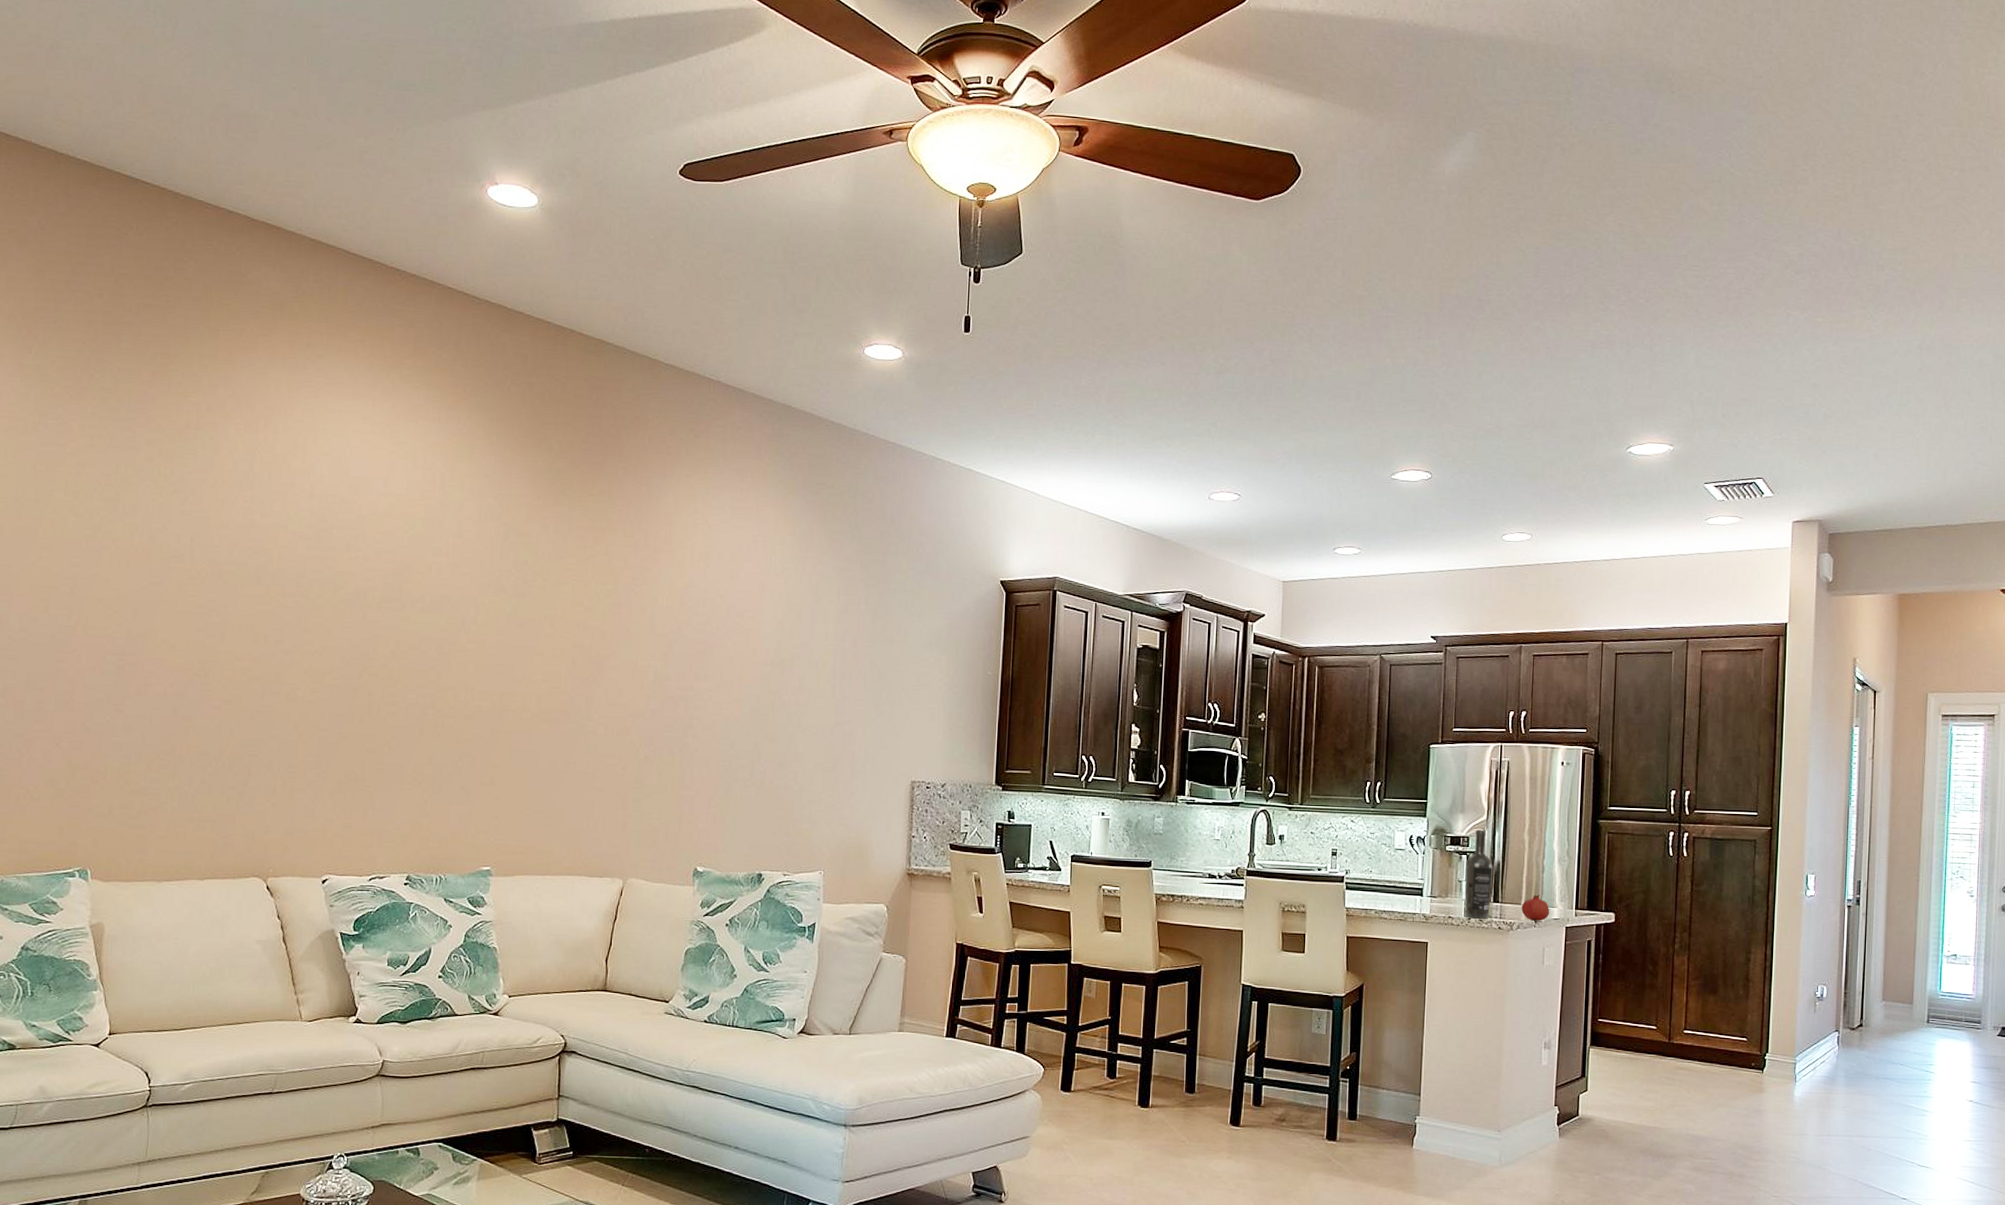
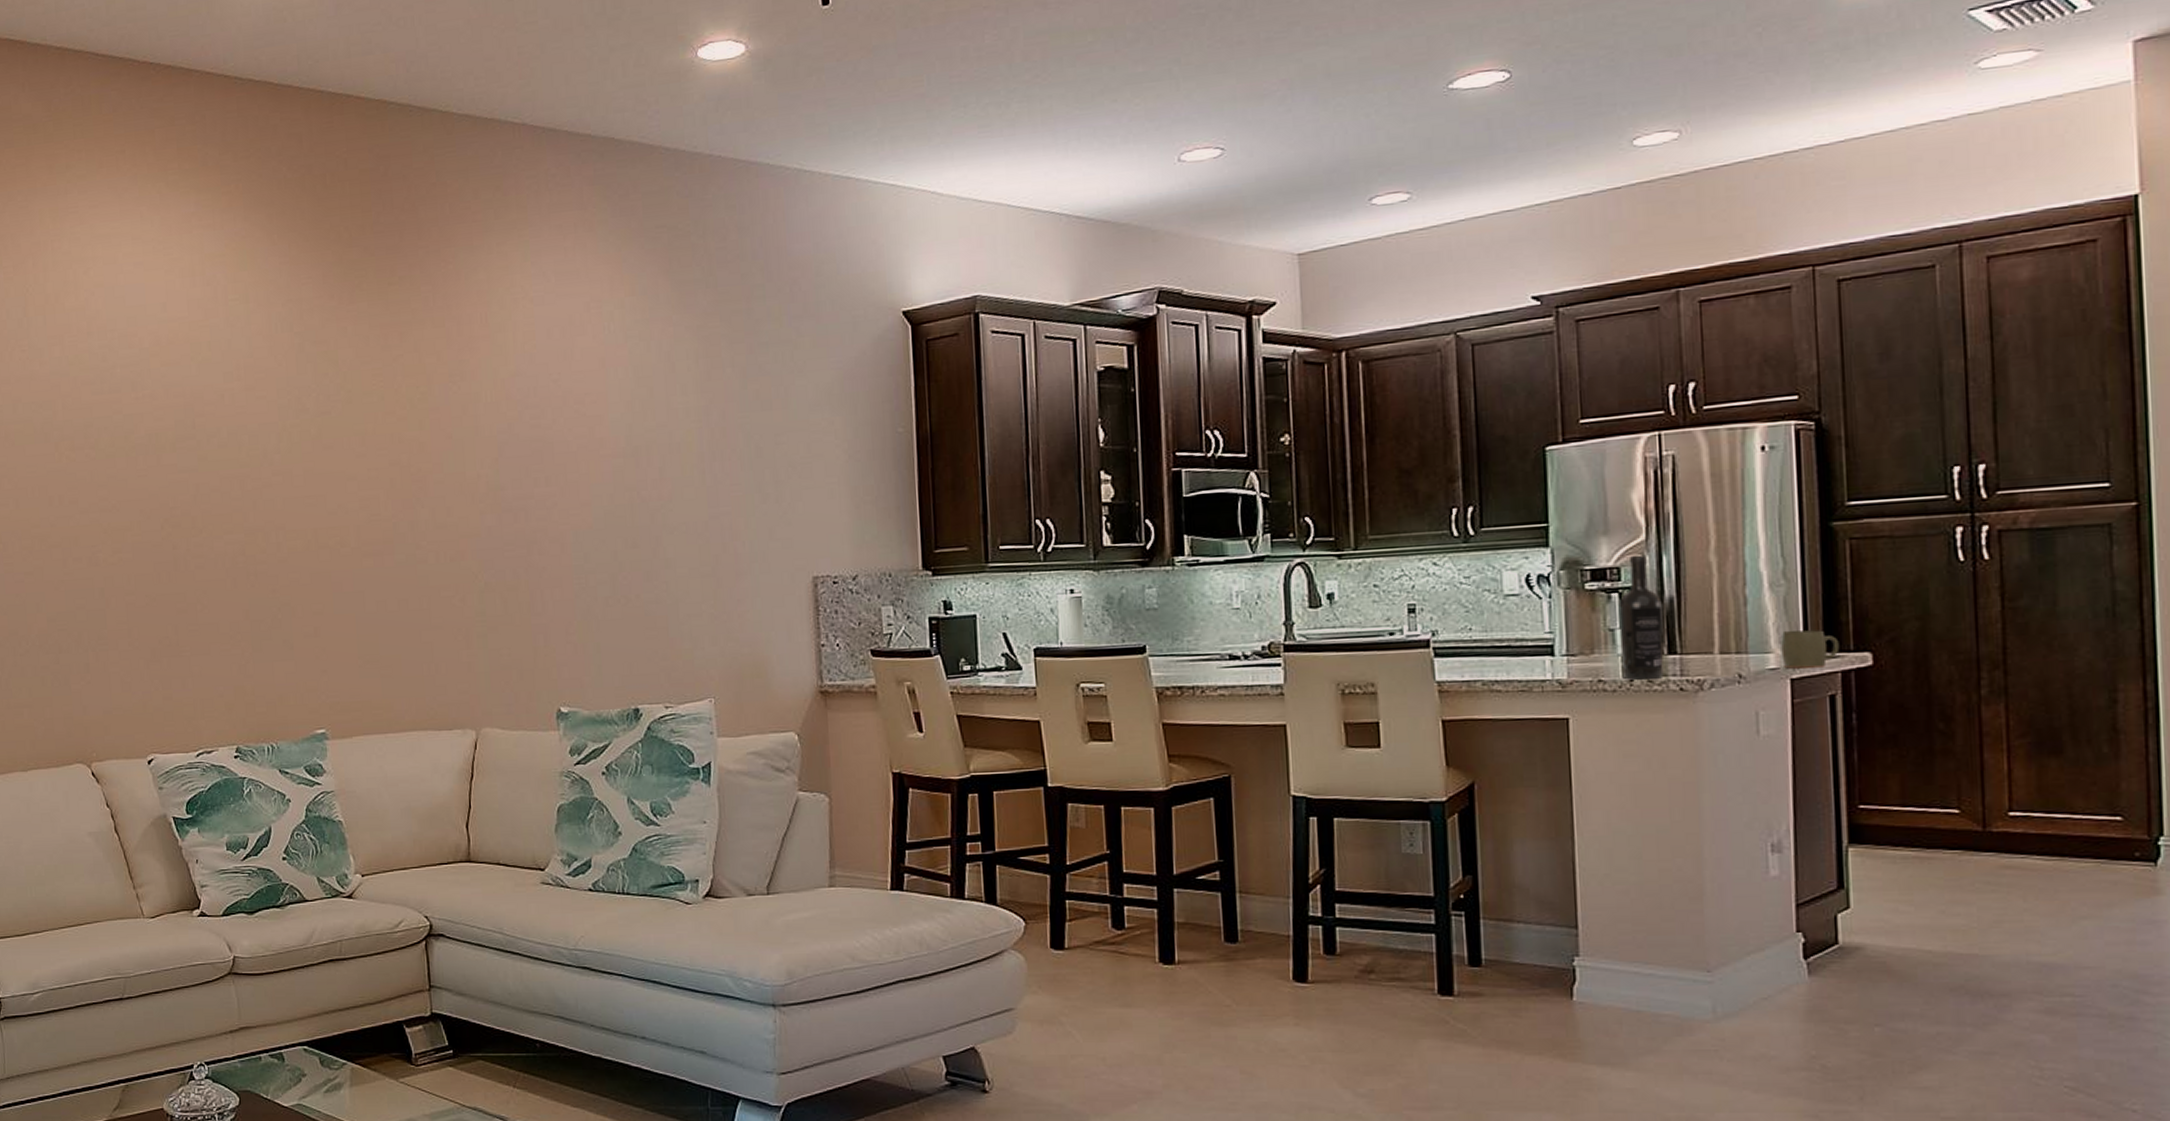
fruit: present [1521,895,1549,921] -> none [1714,637,1761,675]
mug: none [1561,892,1596,921] -> present [1780,630,1840,669]

